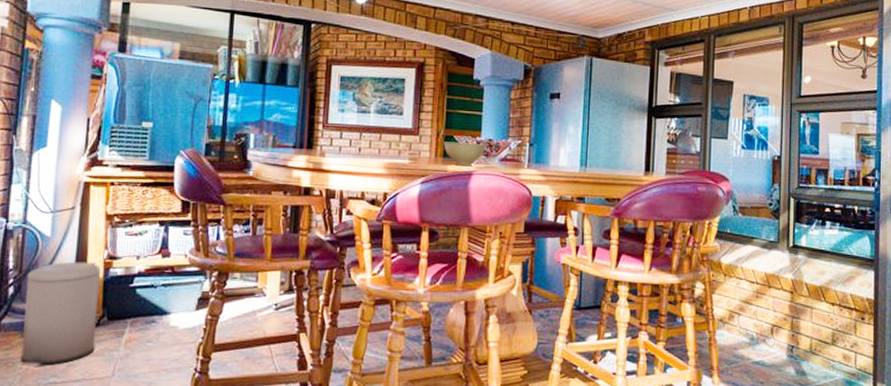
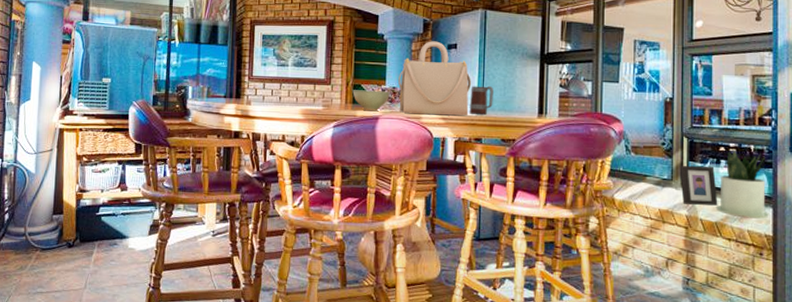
pedal bin: present [20,261,102,366] -> none [15,194,74,279]
handbag: none [495,89,575,173] -> present [398,41,471,116]
beer mug: none [571,139,598,173] -> present [469,86,494,116]
picture frame: none [786,226,823,269] -> present [679,165,718,206]
planter: none [820,212,872,282] -> present [715,151,771,219]

